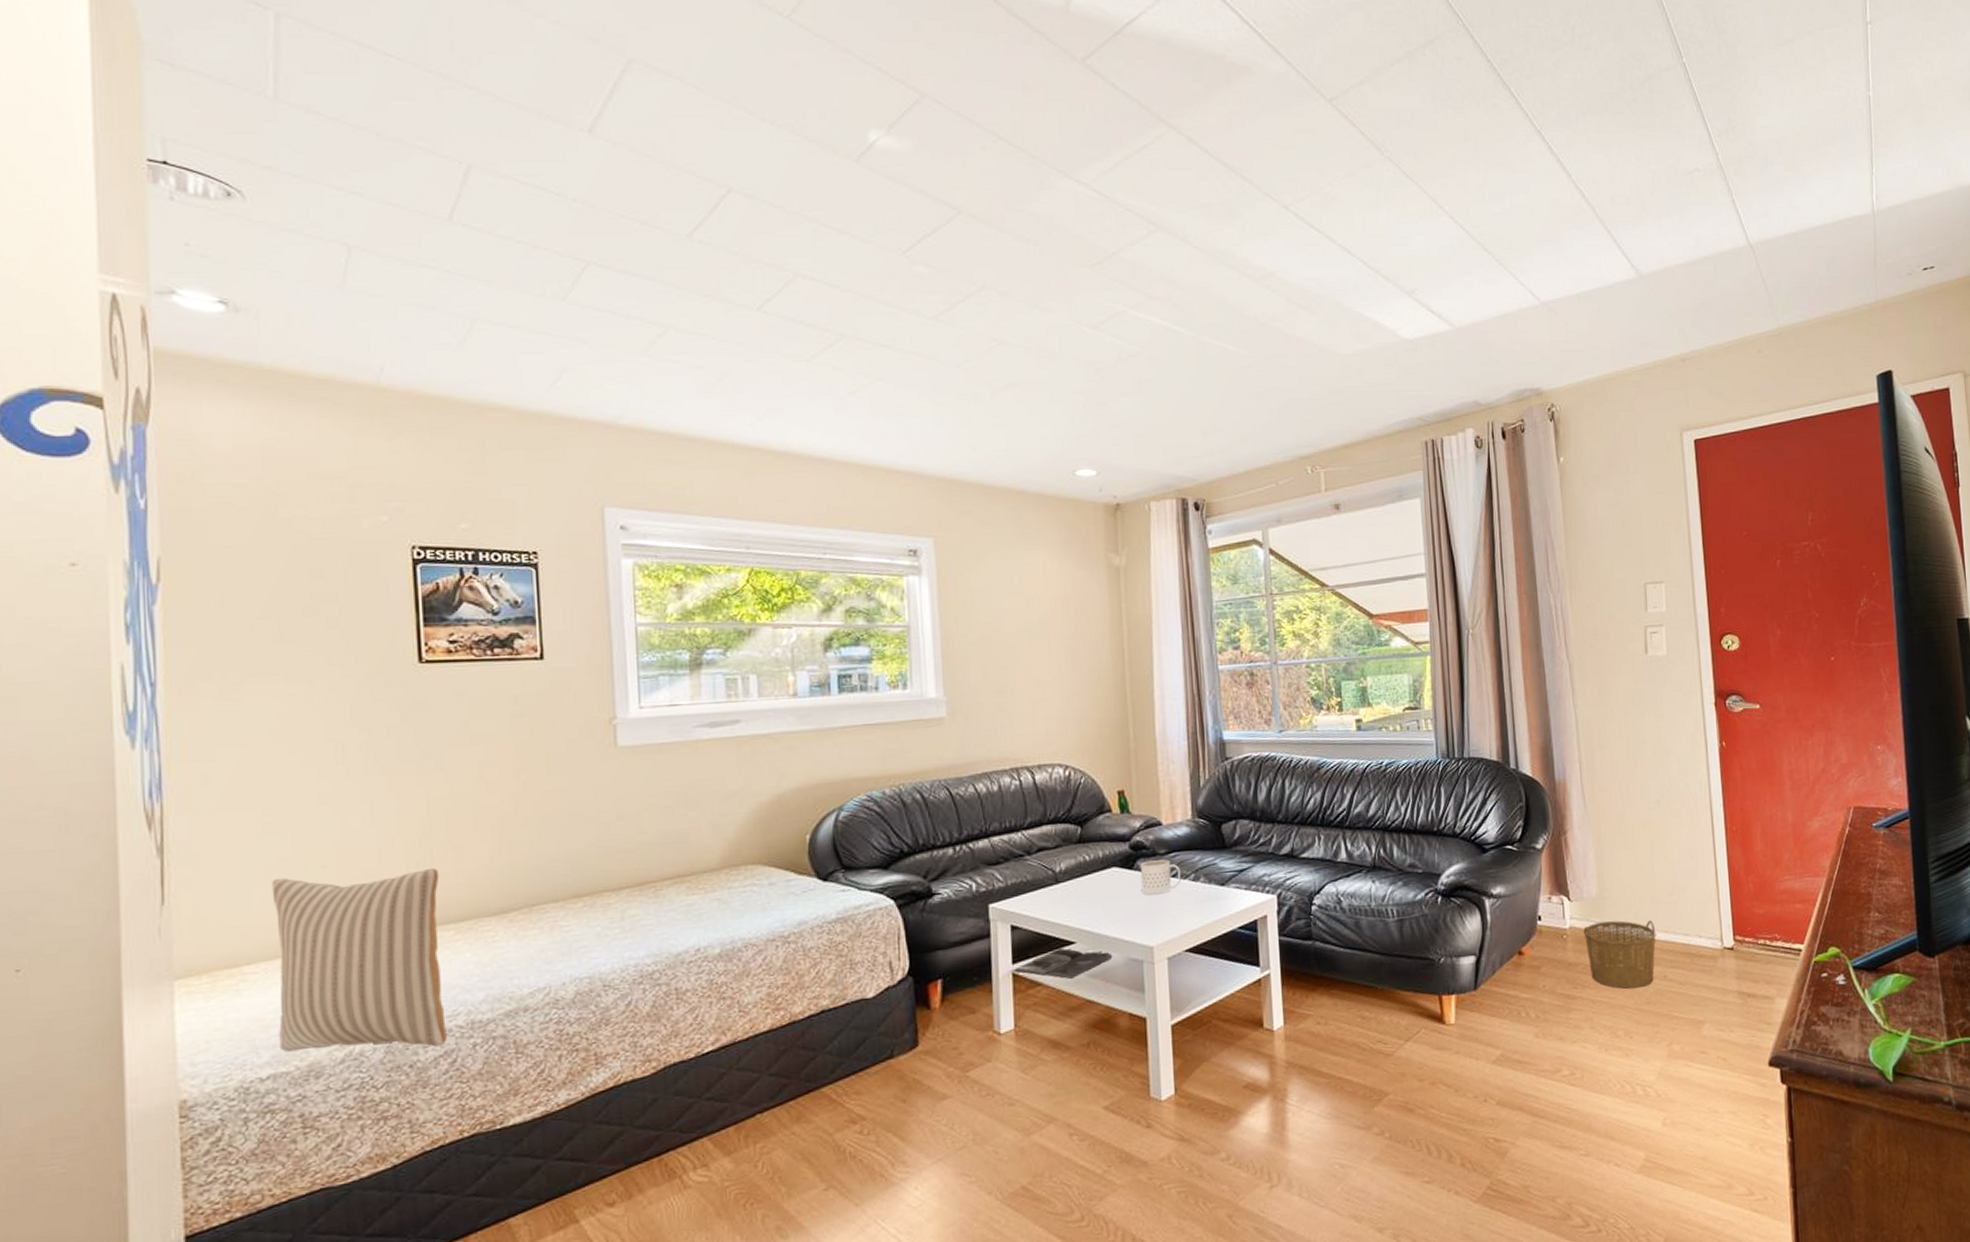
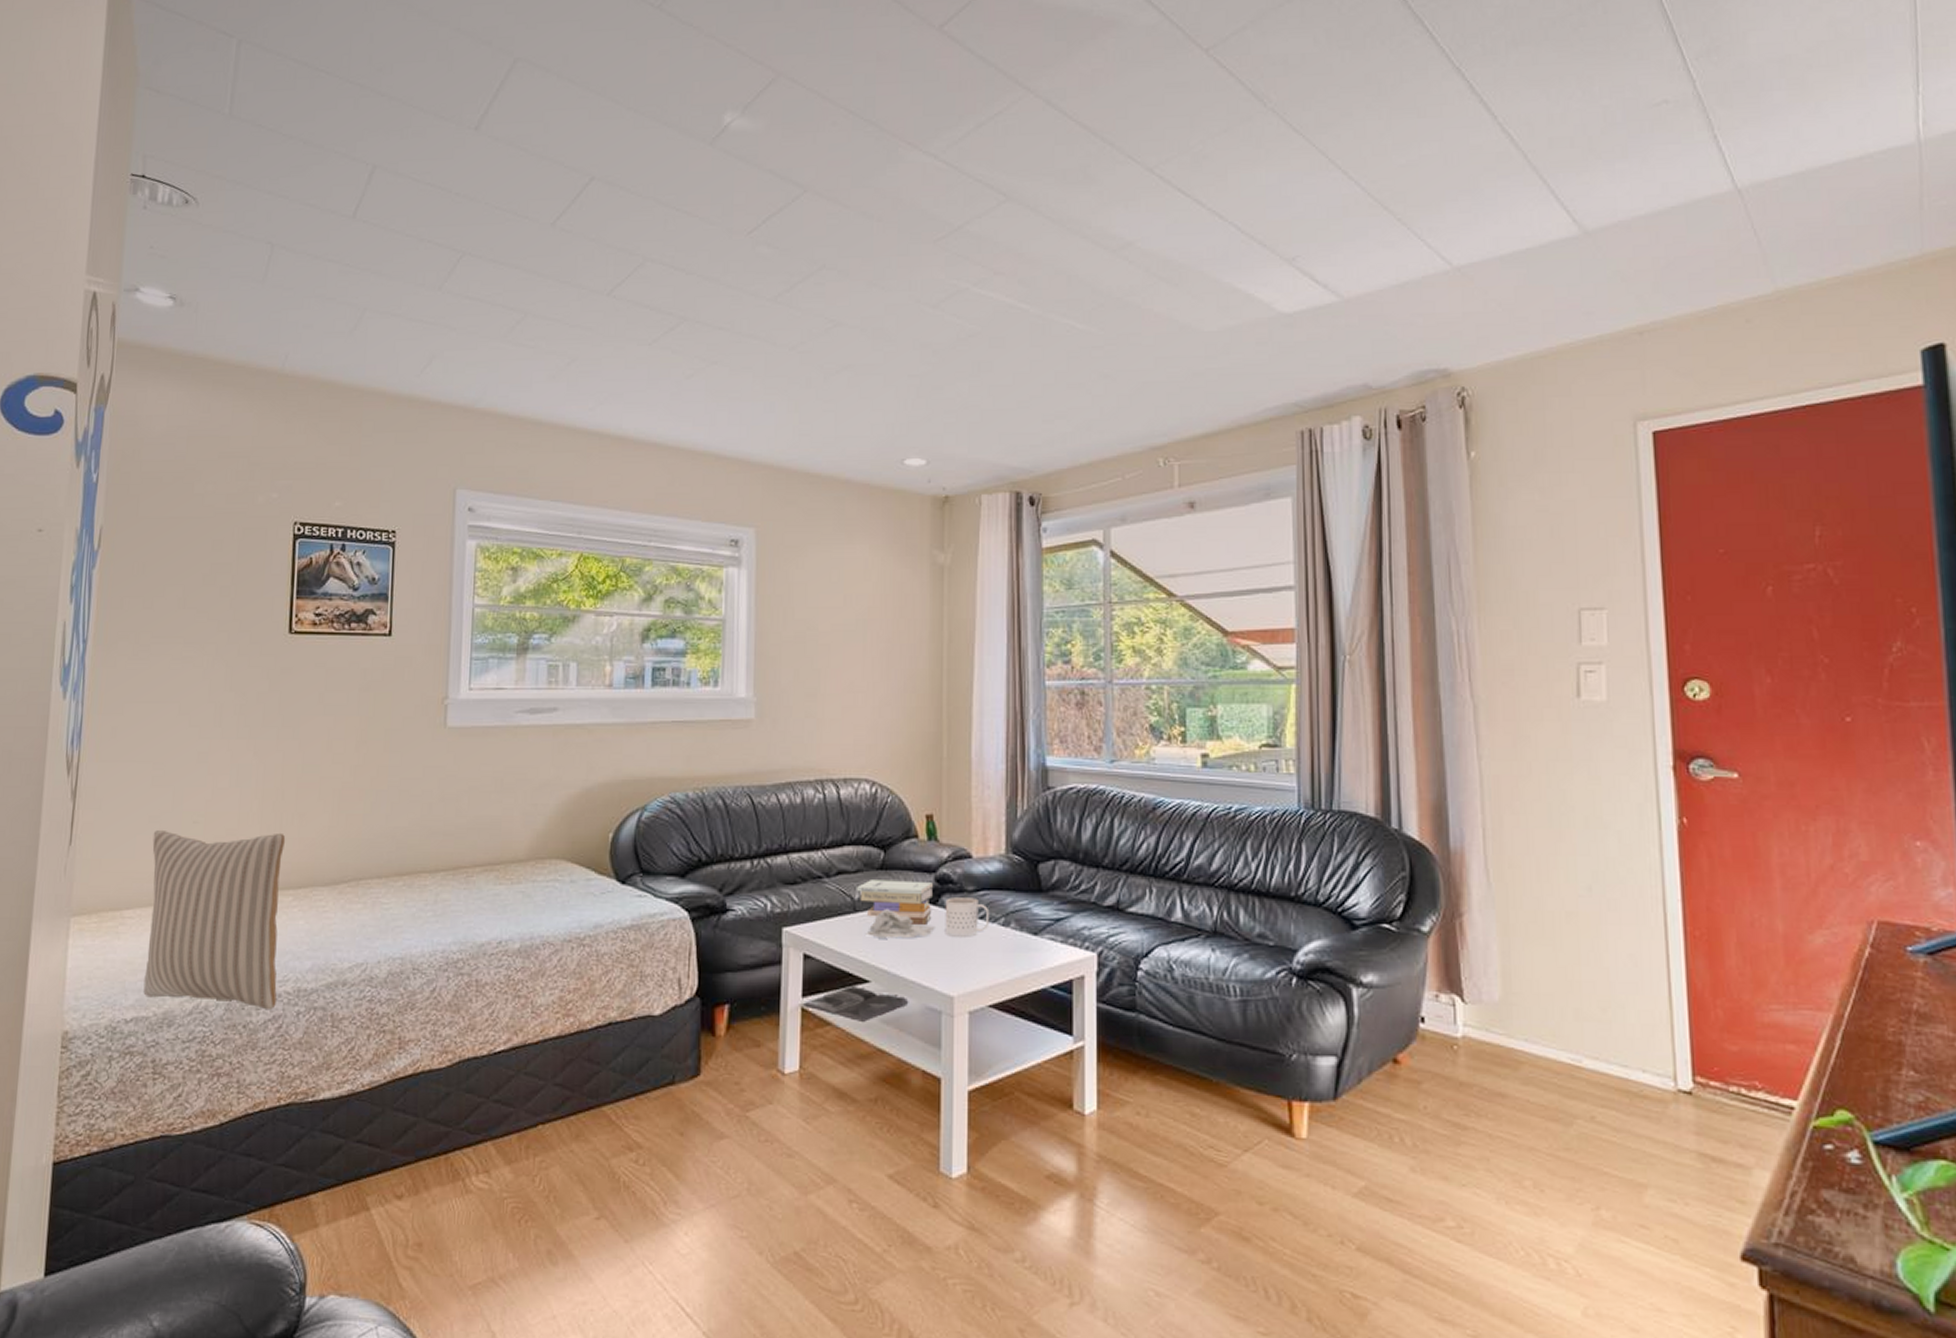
books: none [1056,850,1129,889] -> present [855,880,934,925]
tissue: none [1067,877,1133,905] -> present [864,909,935,940]
basket: present [1583,920,1656,989] -> none [1481,1035,1581,1128]

